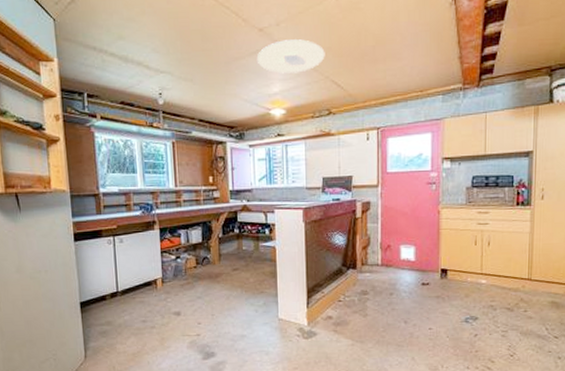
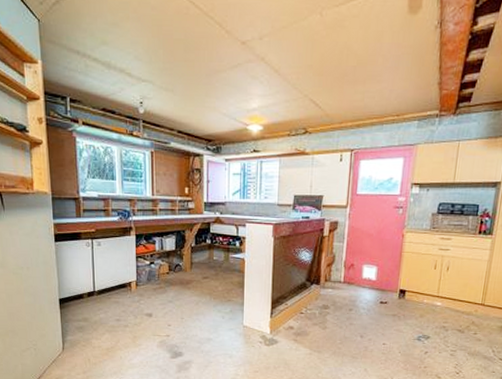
ceiling light: present [256,39,325,74] -> none [237,55,306,90]

